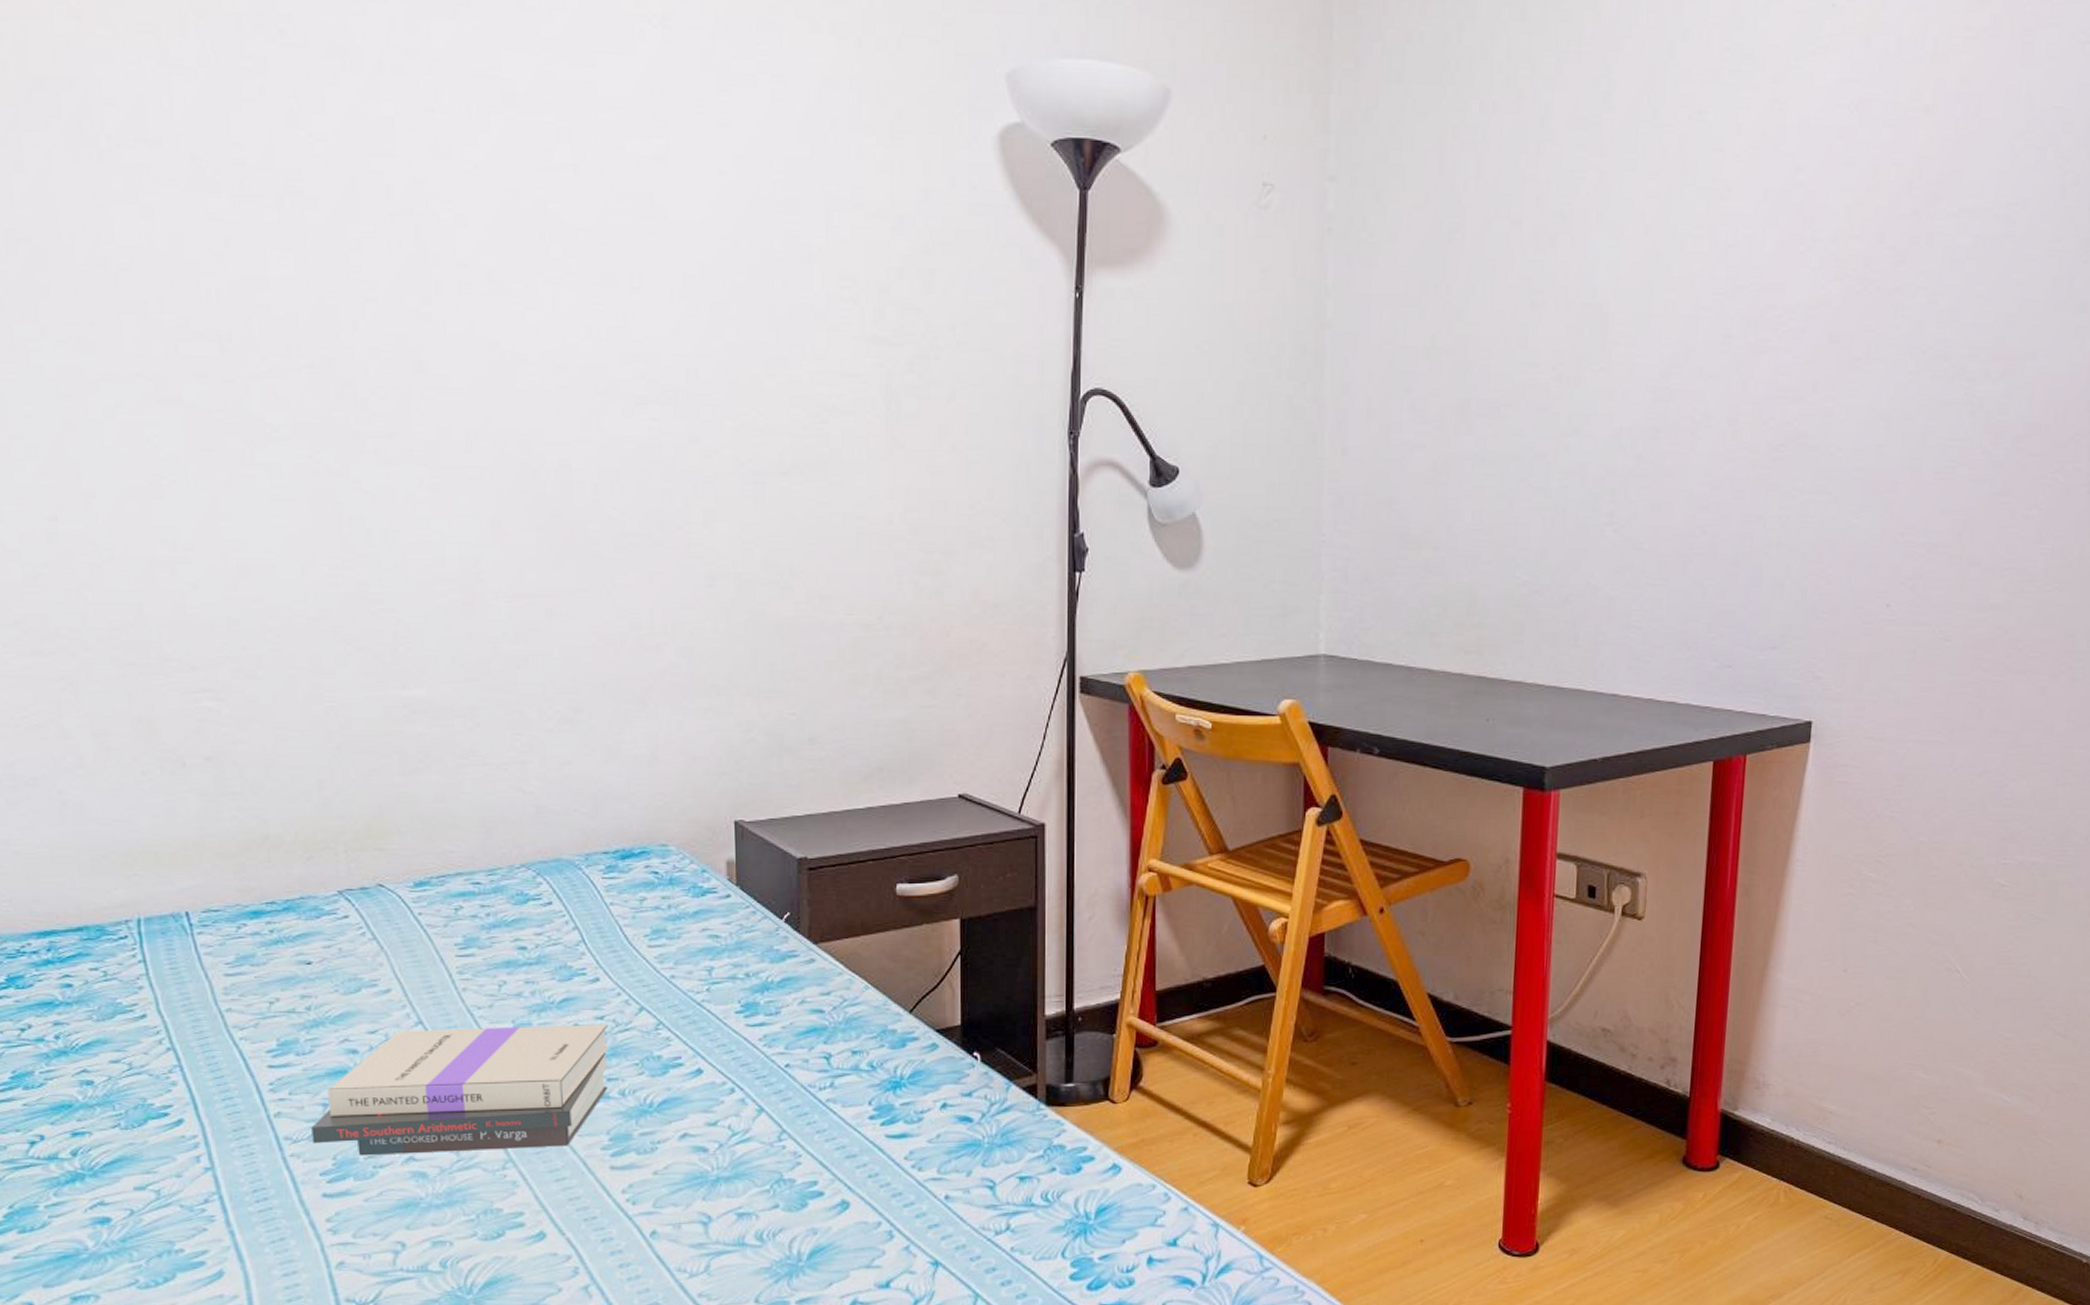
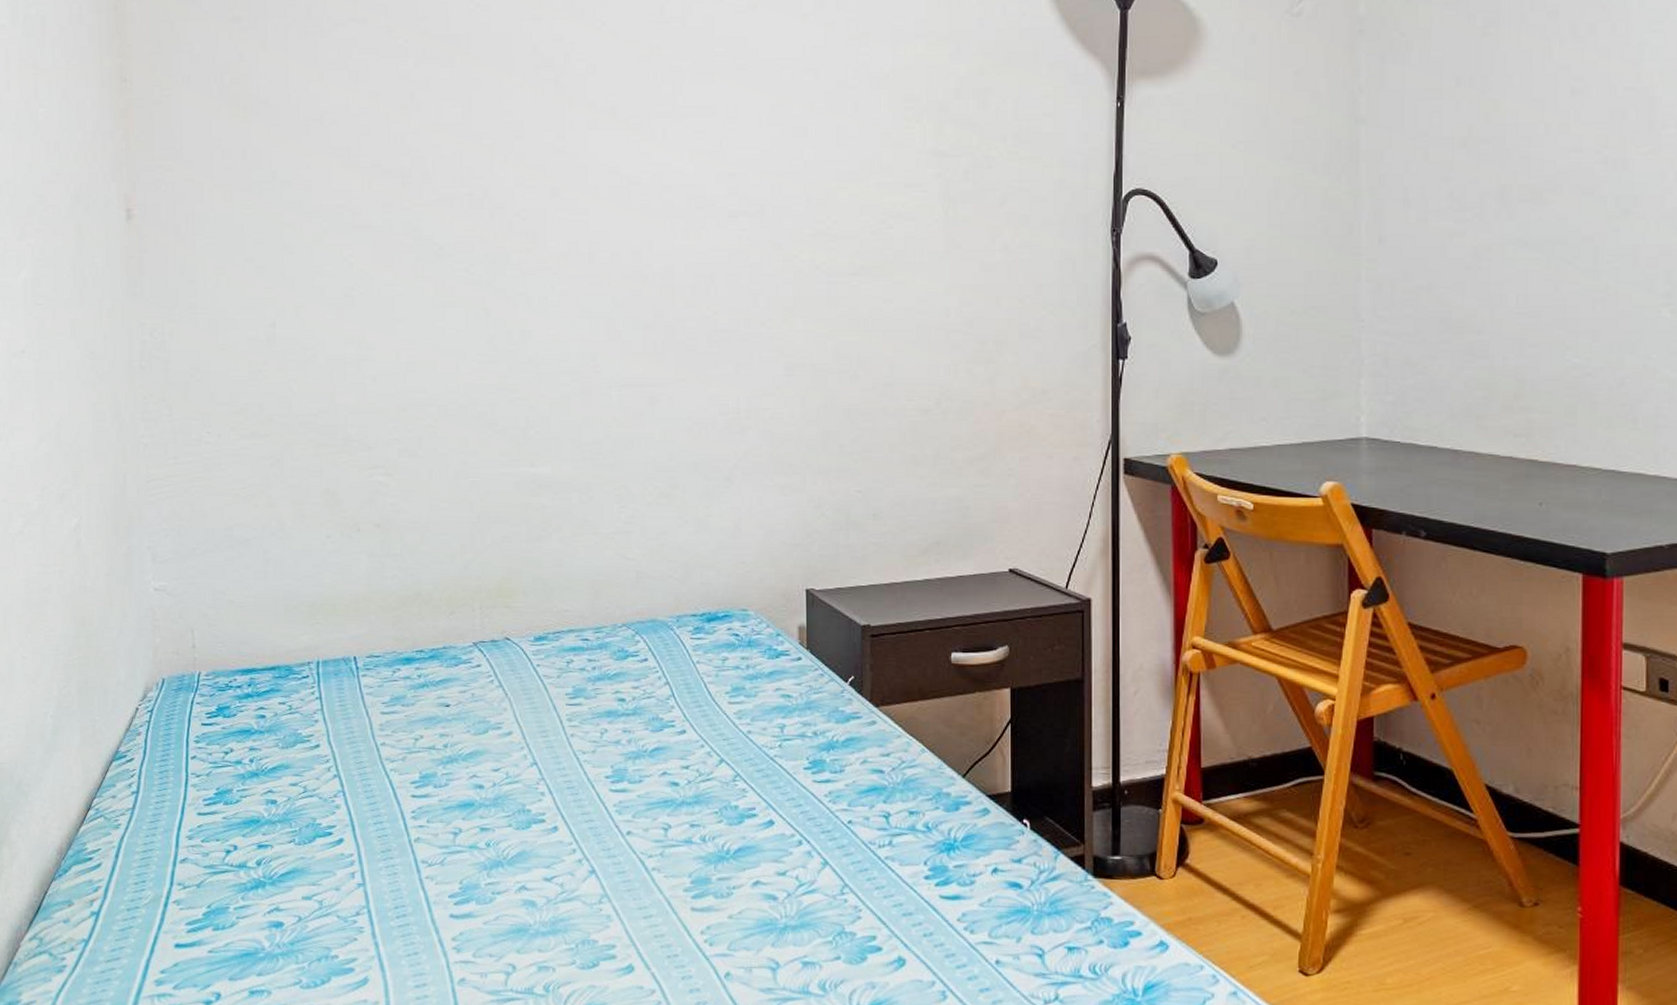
books: present [311,1024,610,1156] -> none [443,770,693,886]

